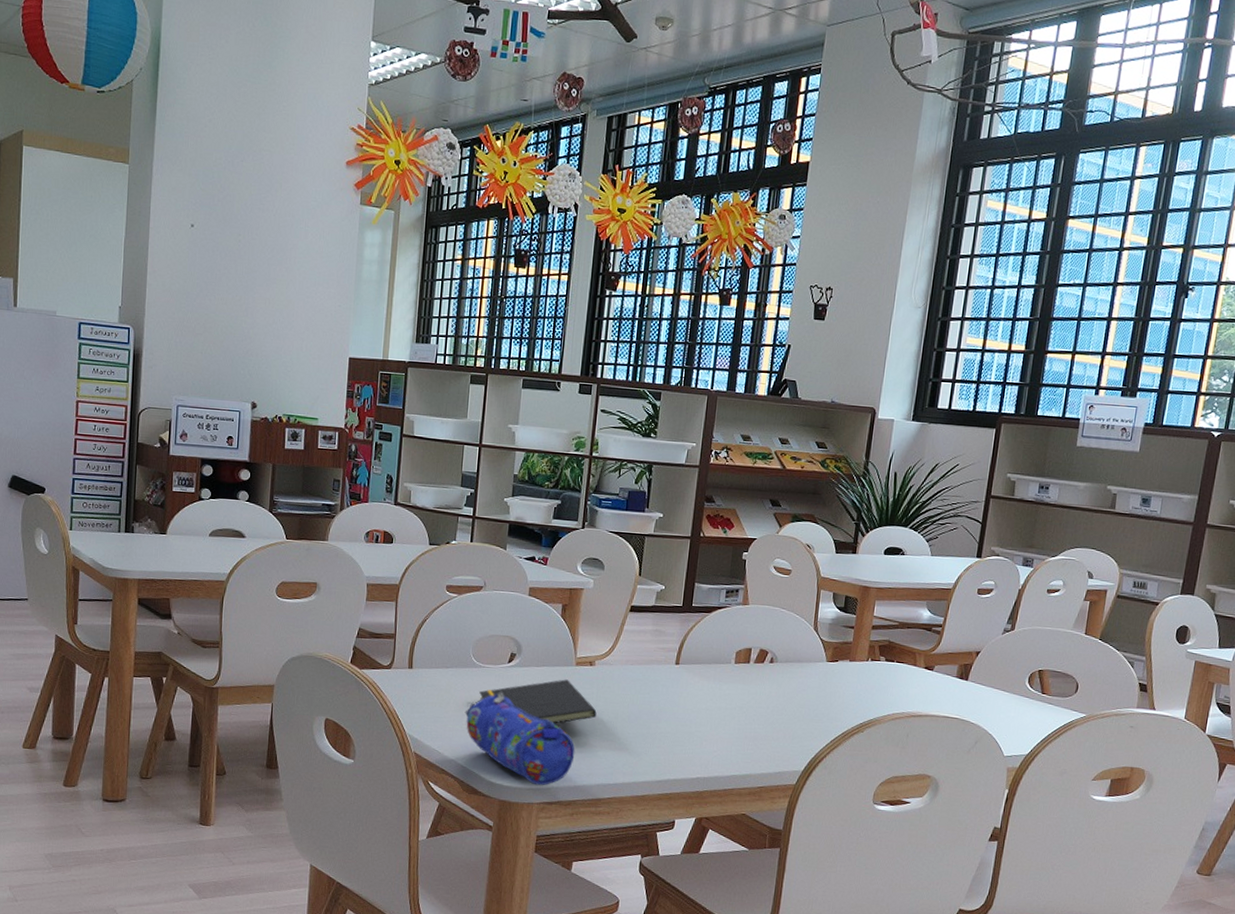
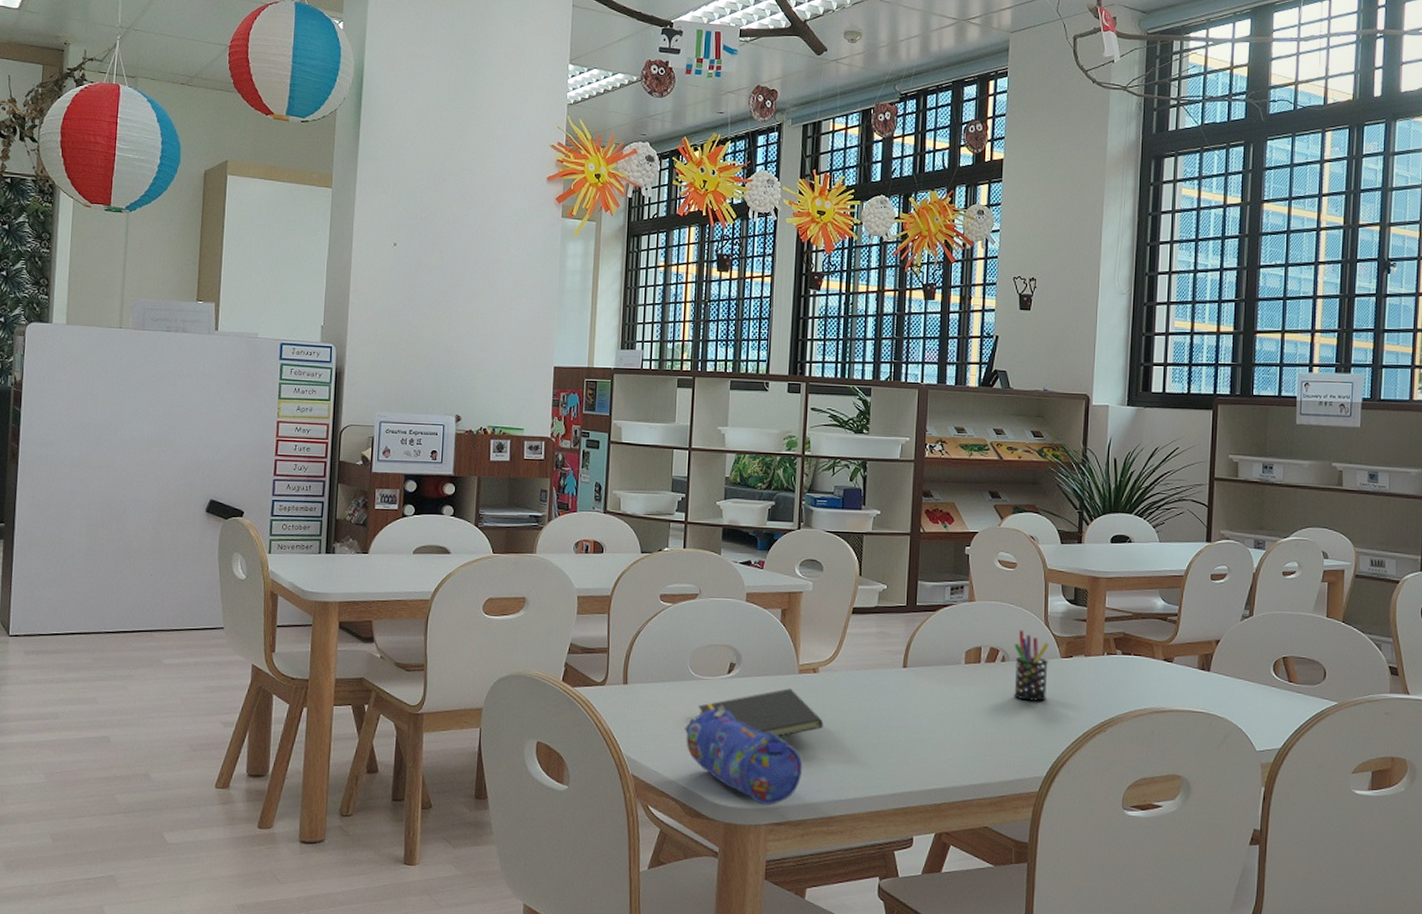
pen holder: none [779,633,816,701] -> present [1014,629,1049,701]

